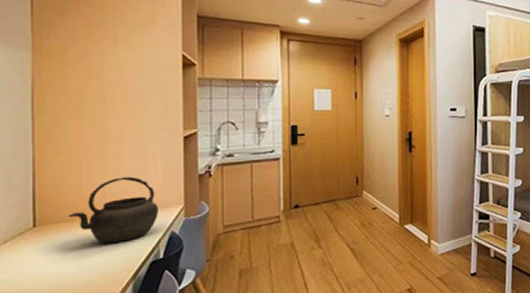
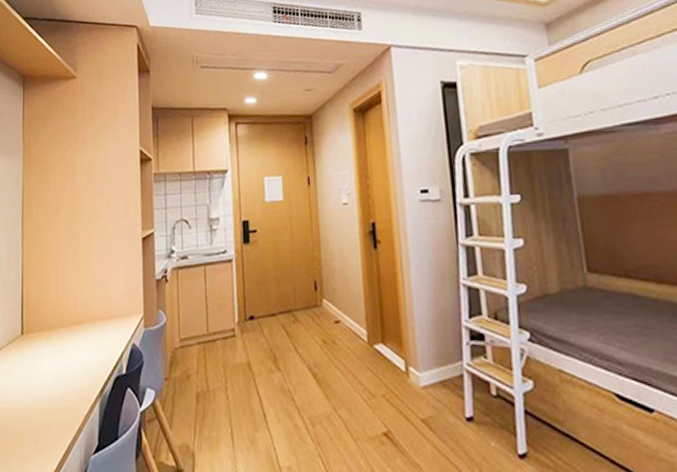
kettle: present [69,176,158,244] -> none [48,282,121,355]

